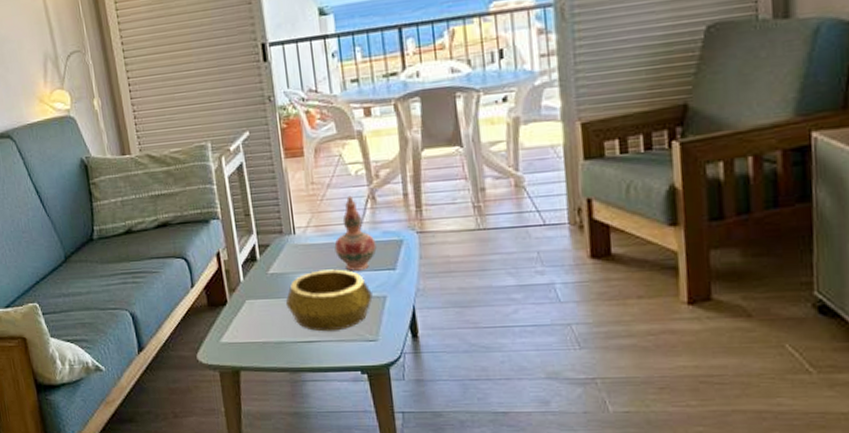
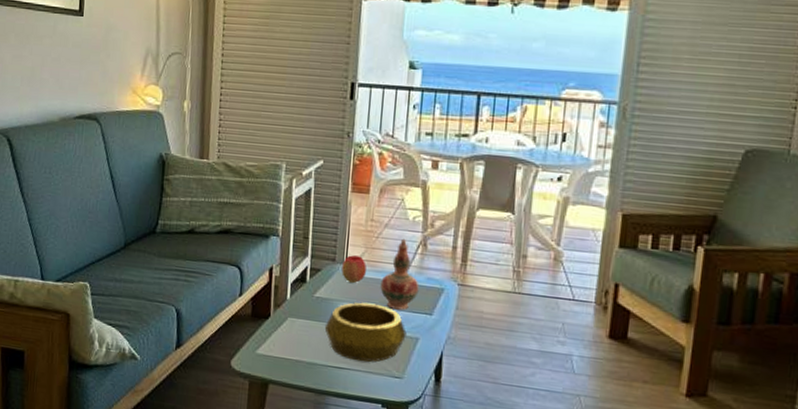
apple: none [290,223,317,252] -> present [342,255,366,283]

